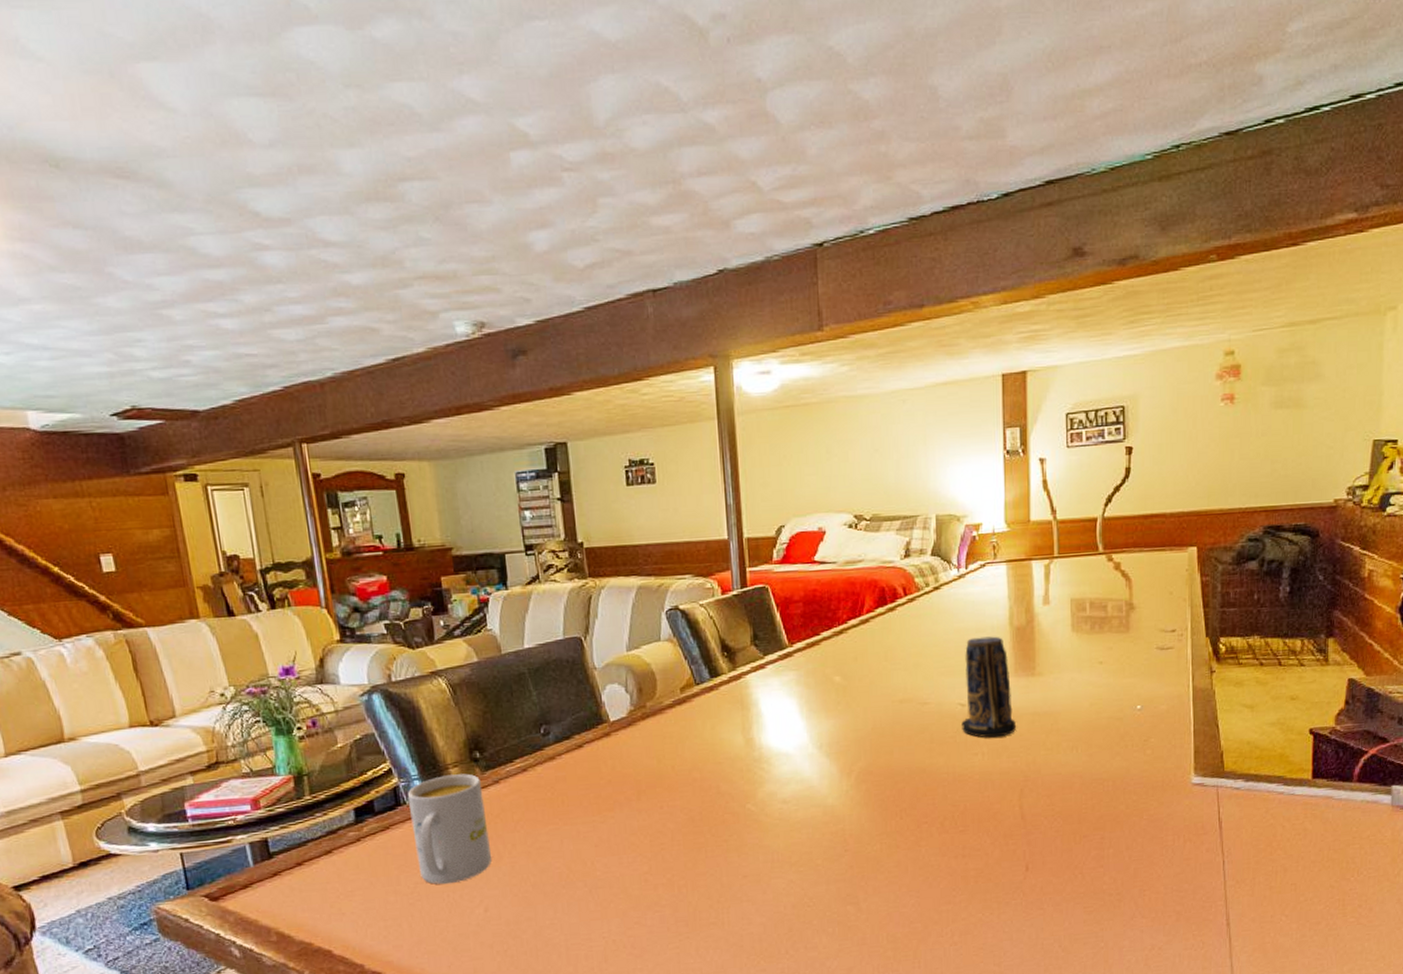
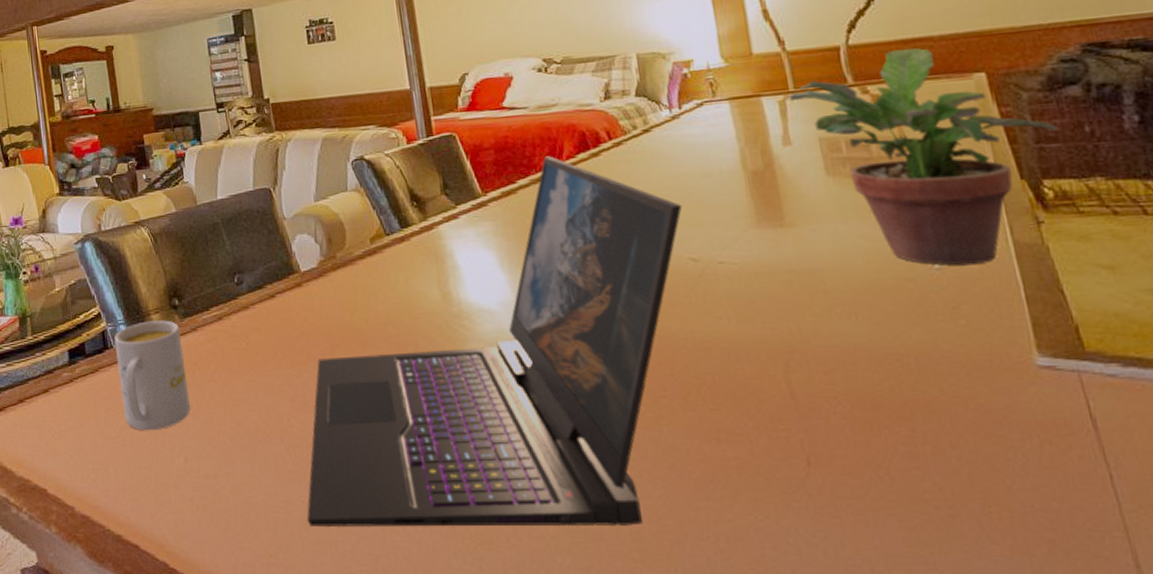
laptop: none [607,610,959,959] -> present [306,156,683,527]
candle: present [962,636,1016,738] -> none [689,182,768,299]
potted plant: none [1053,523,1237,707] -> present [788,48,1058,265]

